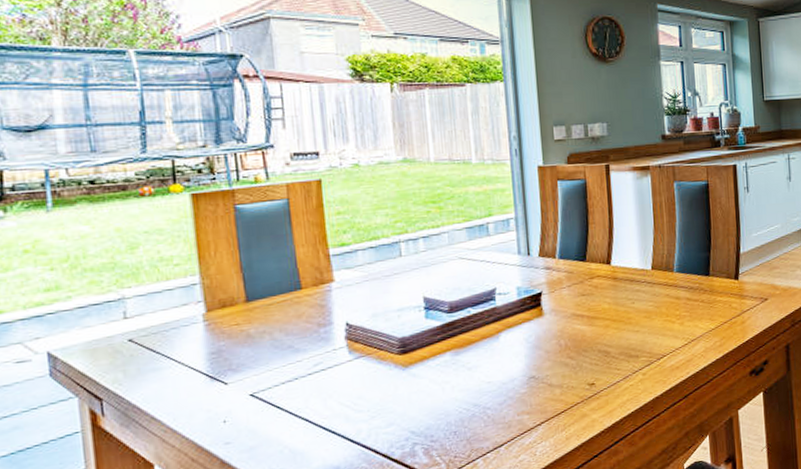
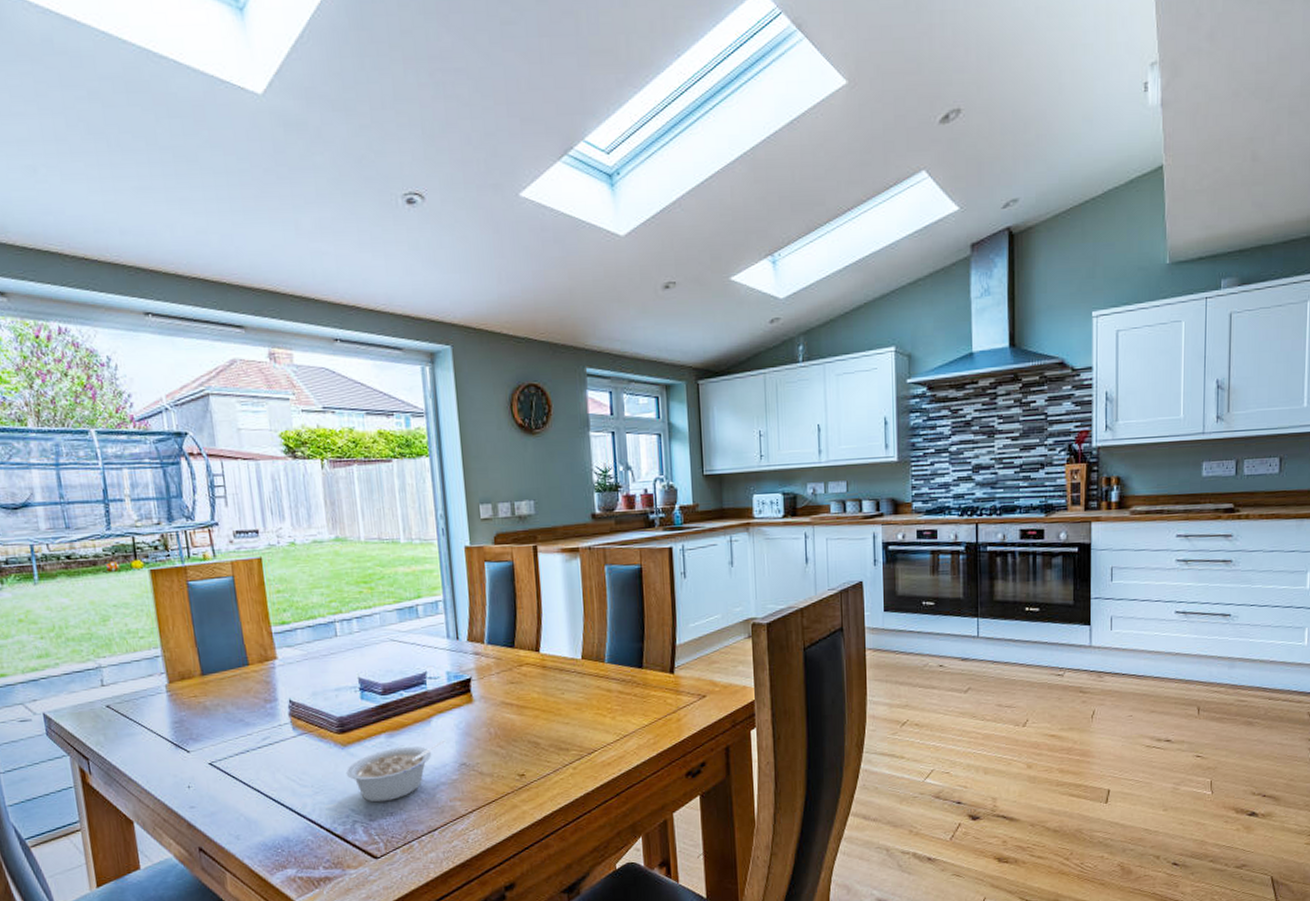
legume: none [406,354,514,423] -> present [346,739,445,803]

